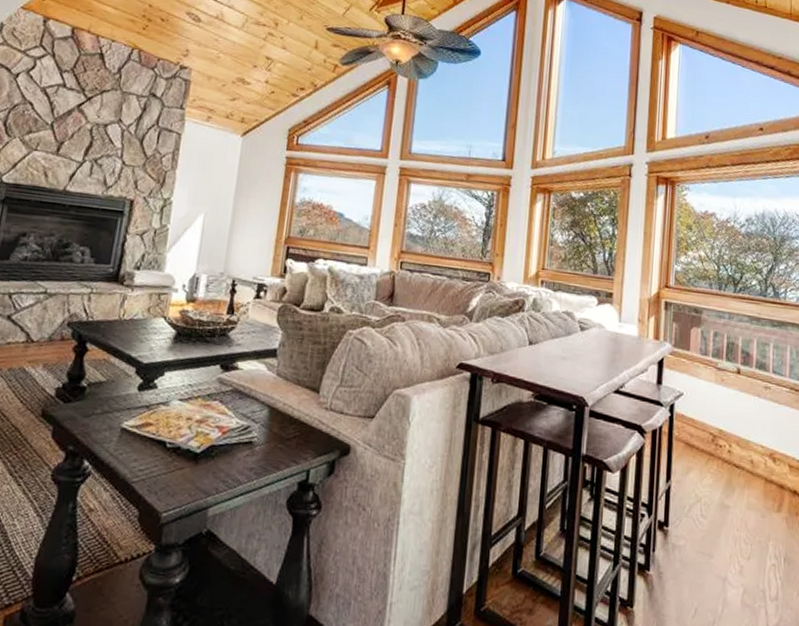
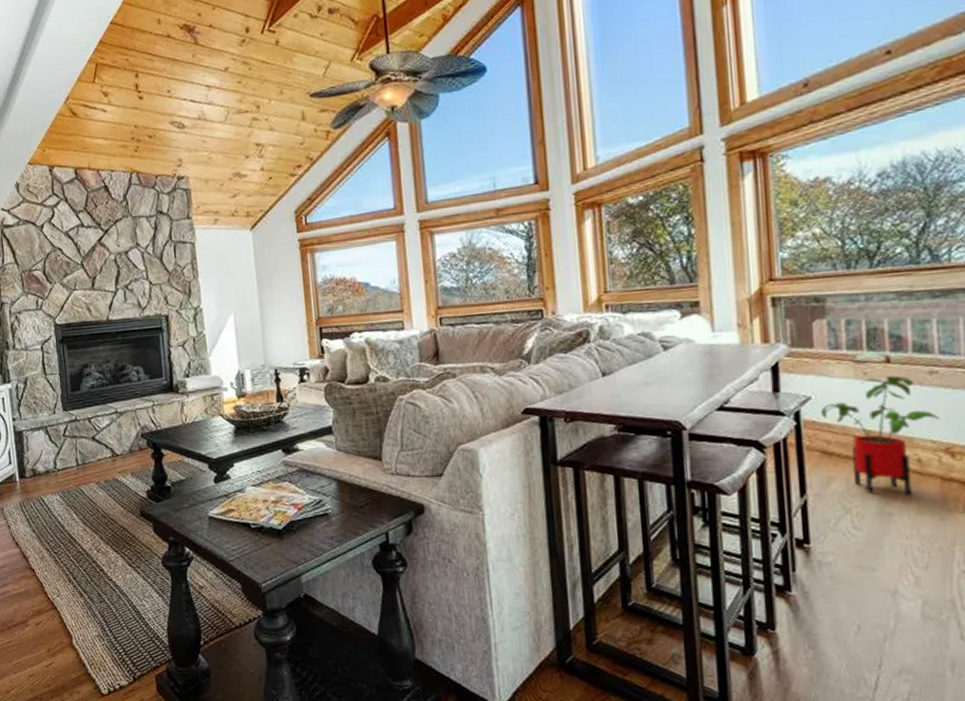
house plant: none [688,385,769,491] -> present [820,375,941,495]

